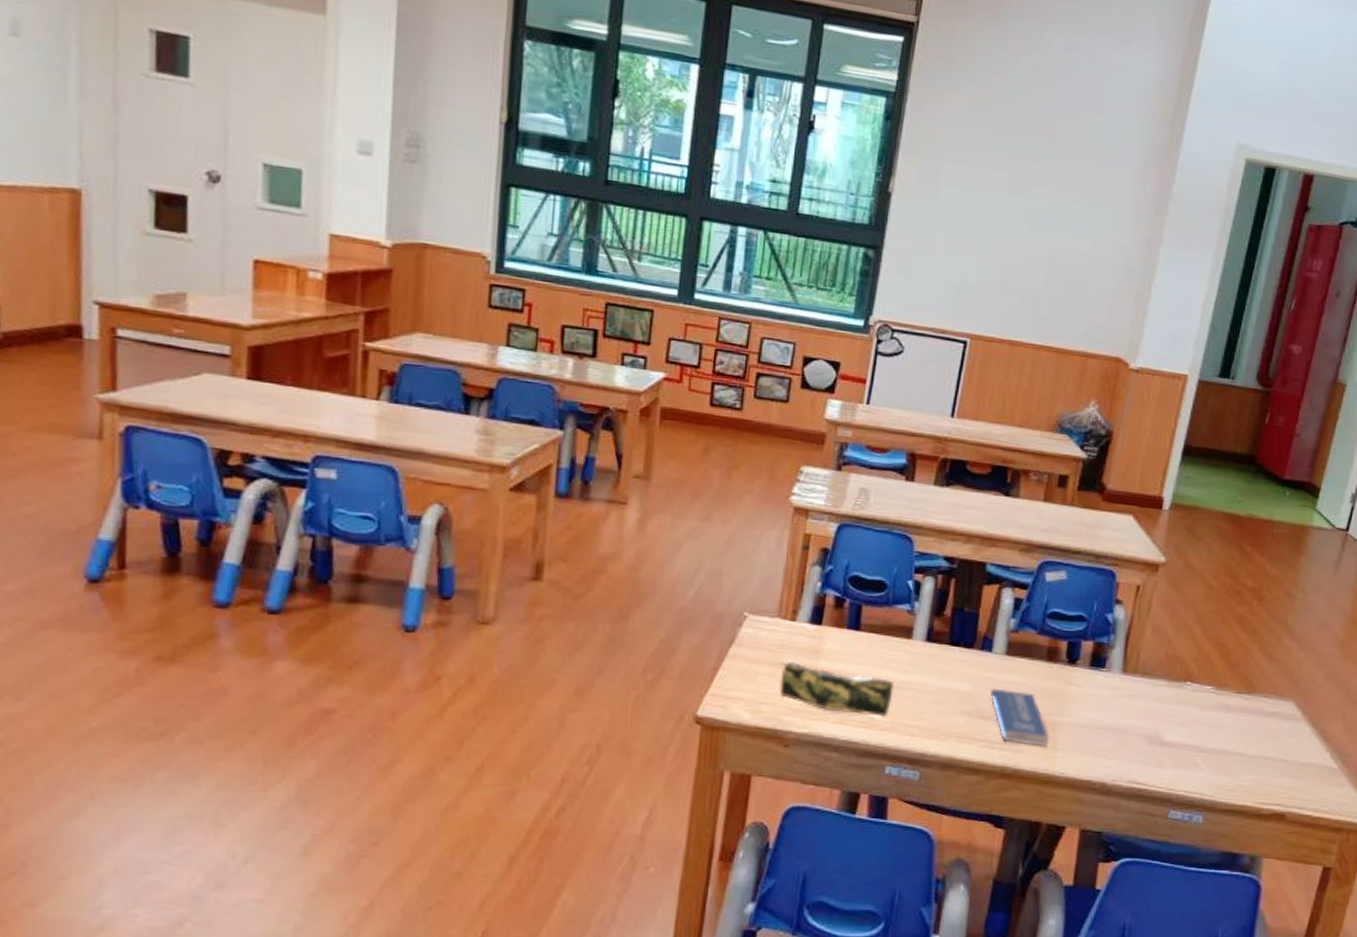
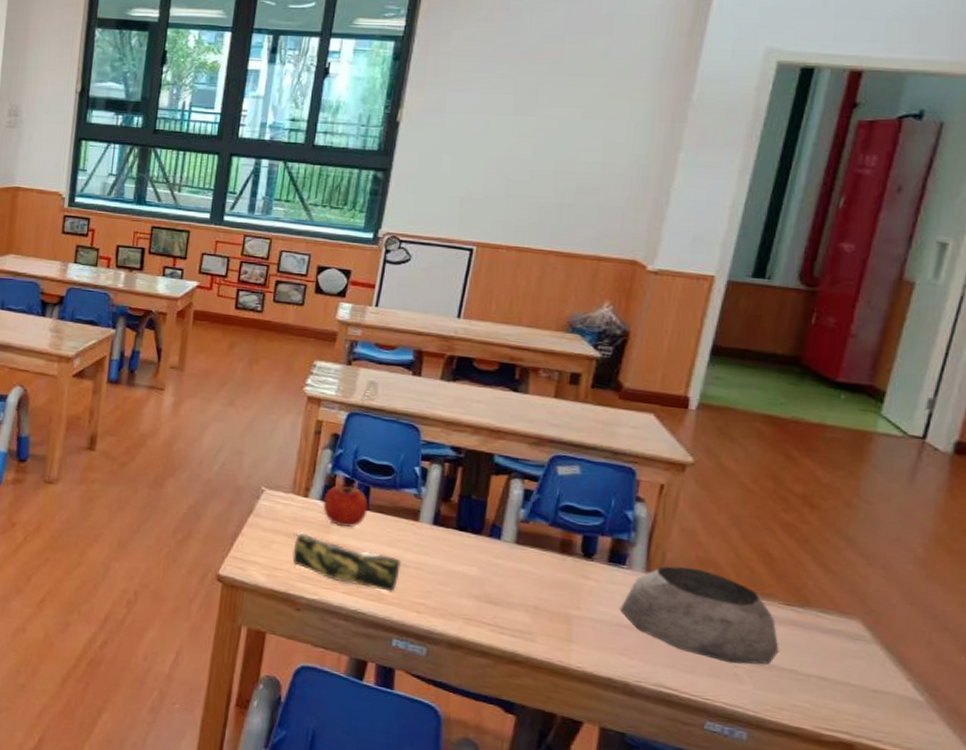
apple: none [812,602,860,650] -> present [323,483,368,527]
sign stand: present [990,688,1048,746] -> none [500,575,563,638]
plant pot: none [1099,665,1231,753] -> present [620,566,779,665]

